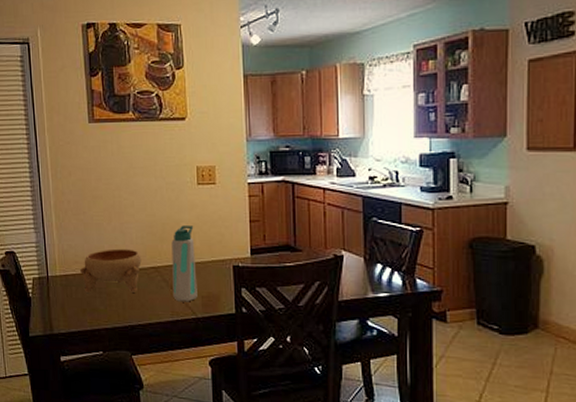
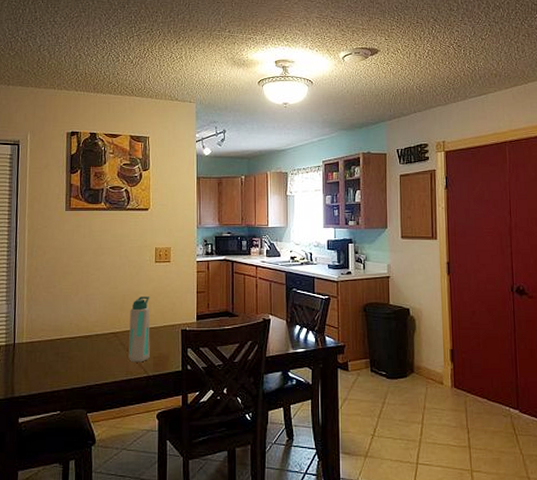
bowl: present [80,248,142,294] -> none [46,317,103,357]

